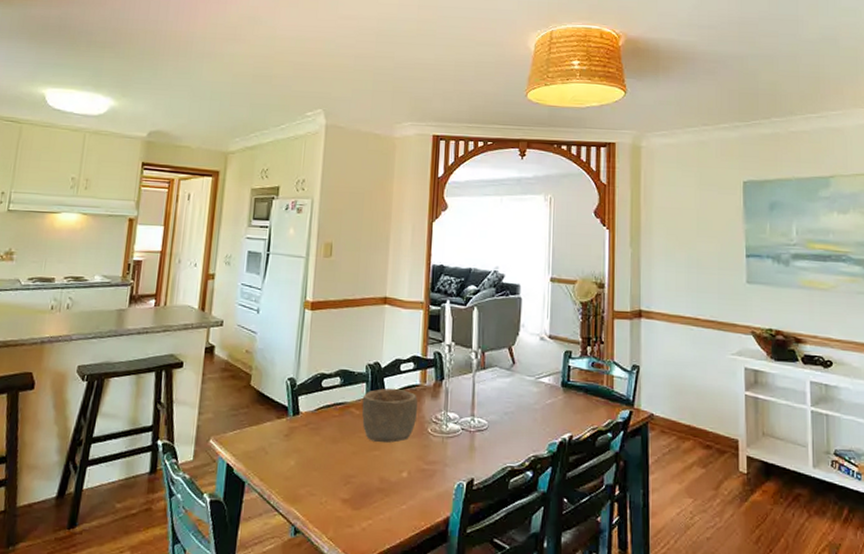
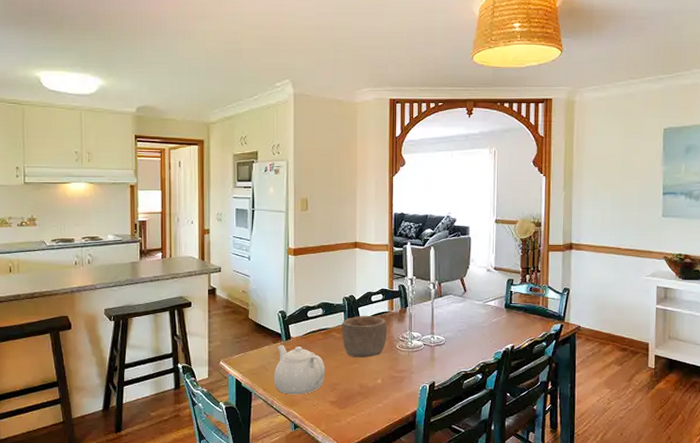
teapot: none [273,422,339,489] -> present [273,345,326,395]

